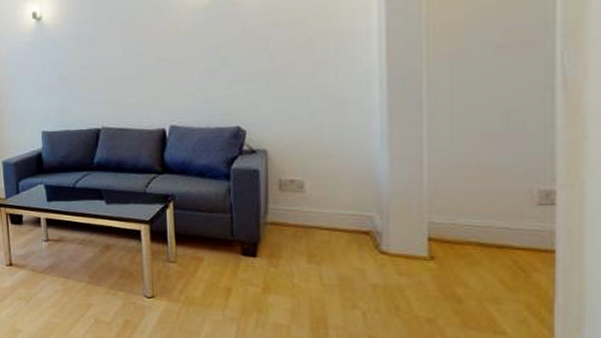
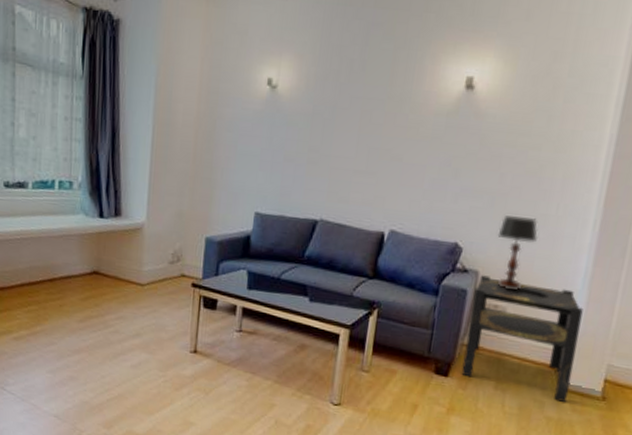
side table: none [266,152,391,267] -> present [461,275,583,402]
table lamp: none [279,89,321,162] -> present [497,215,539,290]

